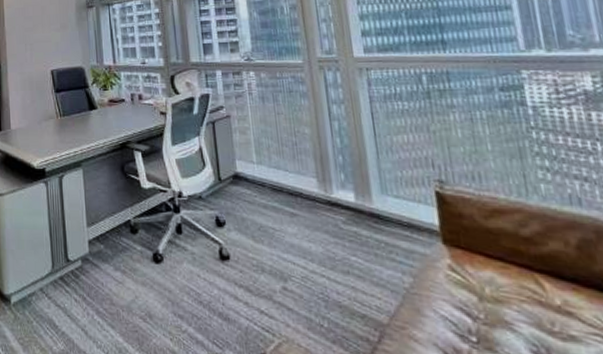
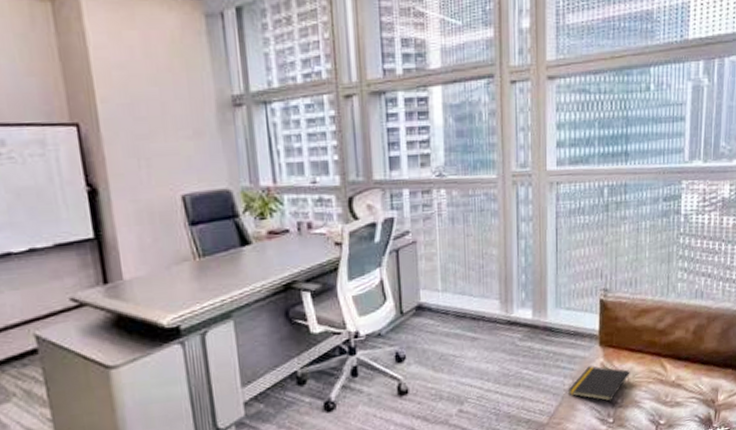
notepad: none [408,266,493,314] -> present [567,366,630,401]

